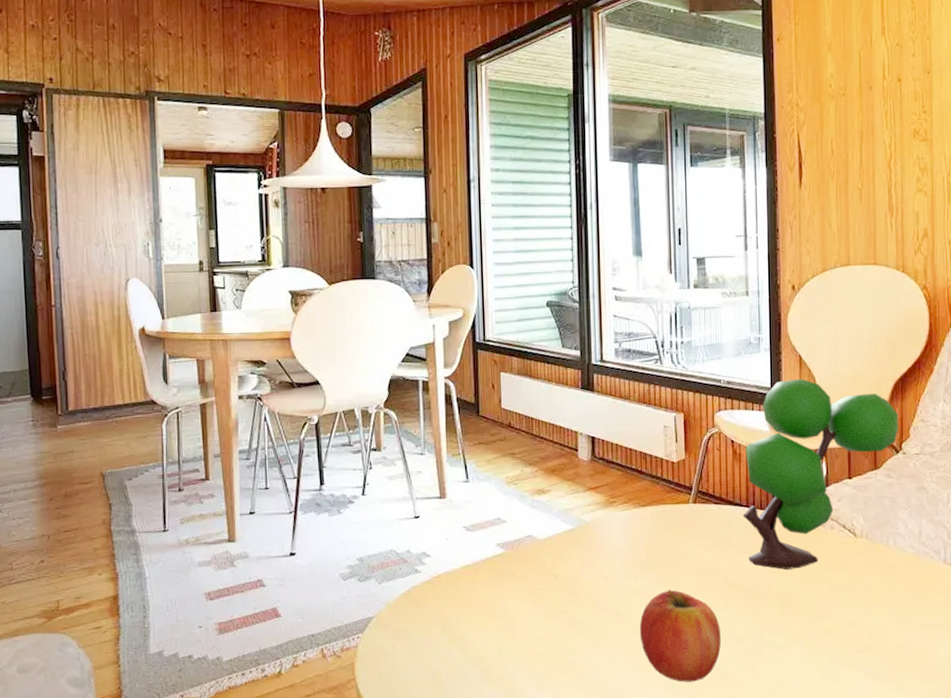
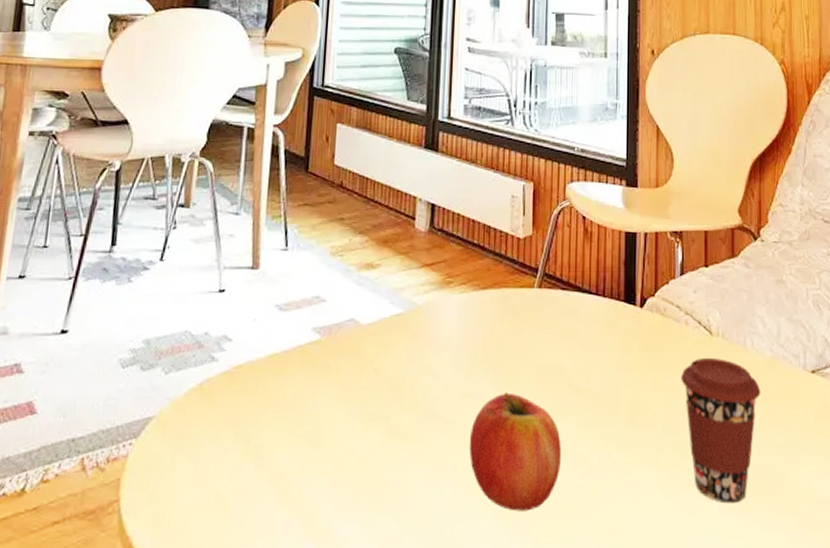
plant: present [743,378,899,569] -> none [591,151,757,371]
coffee cup: none [828,555,903,673] -> present [681,357,761,504]

